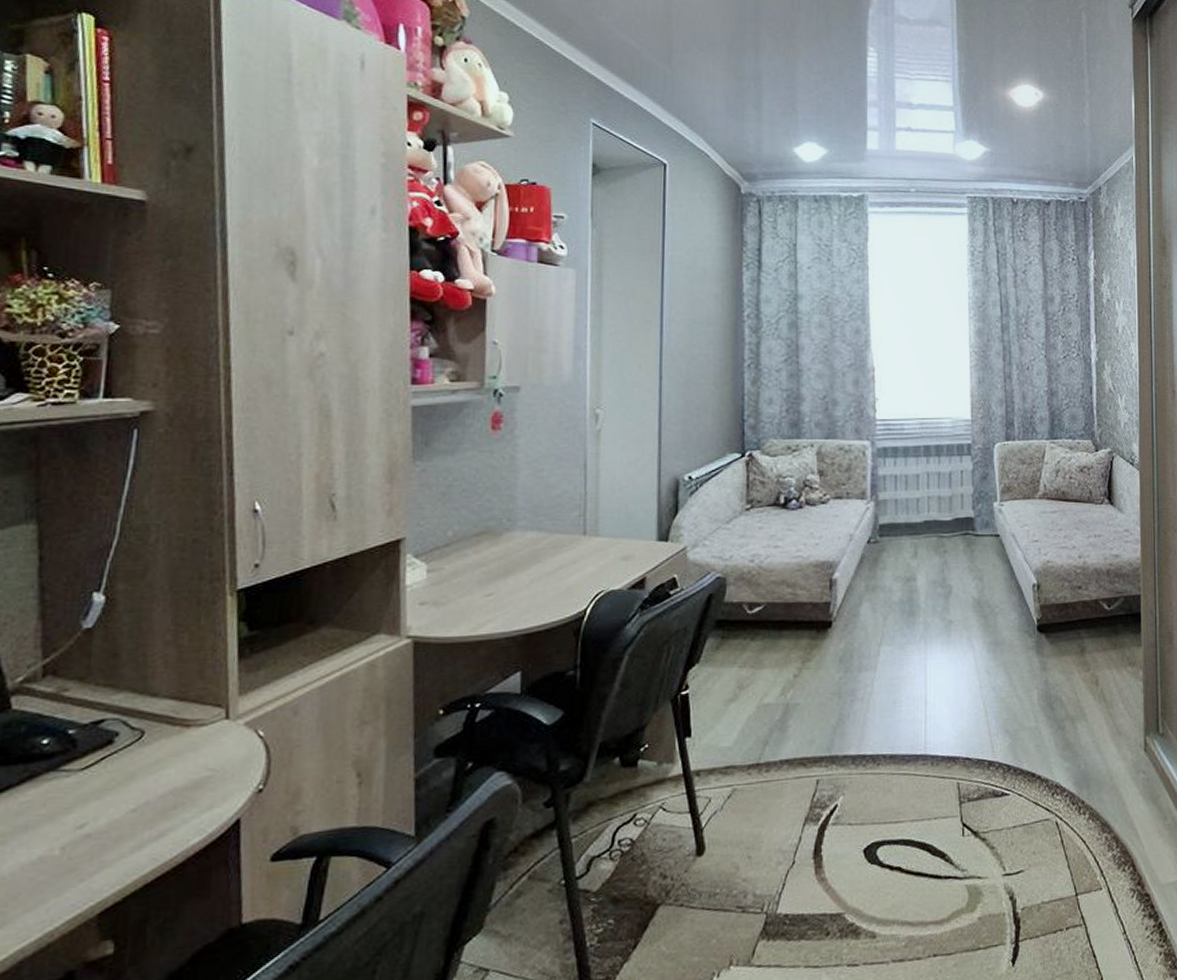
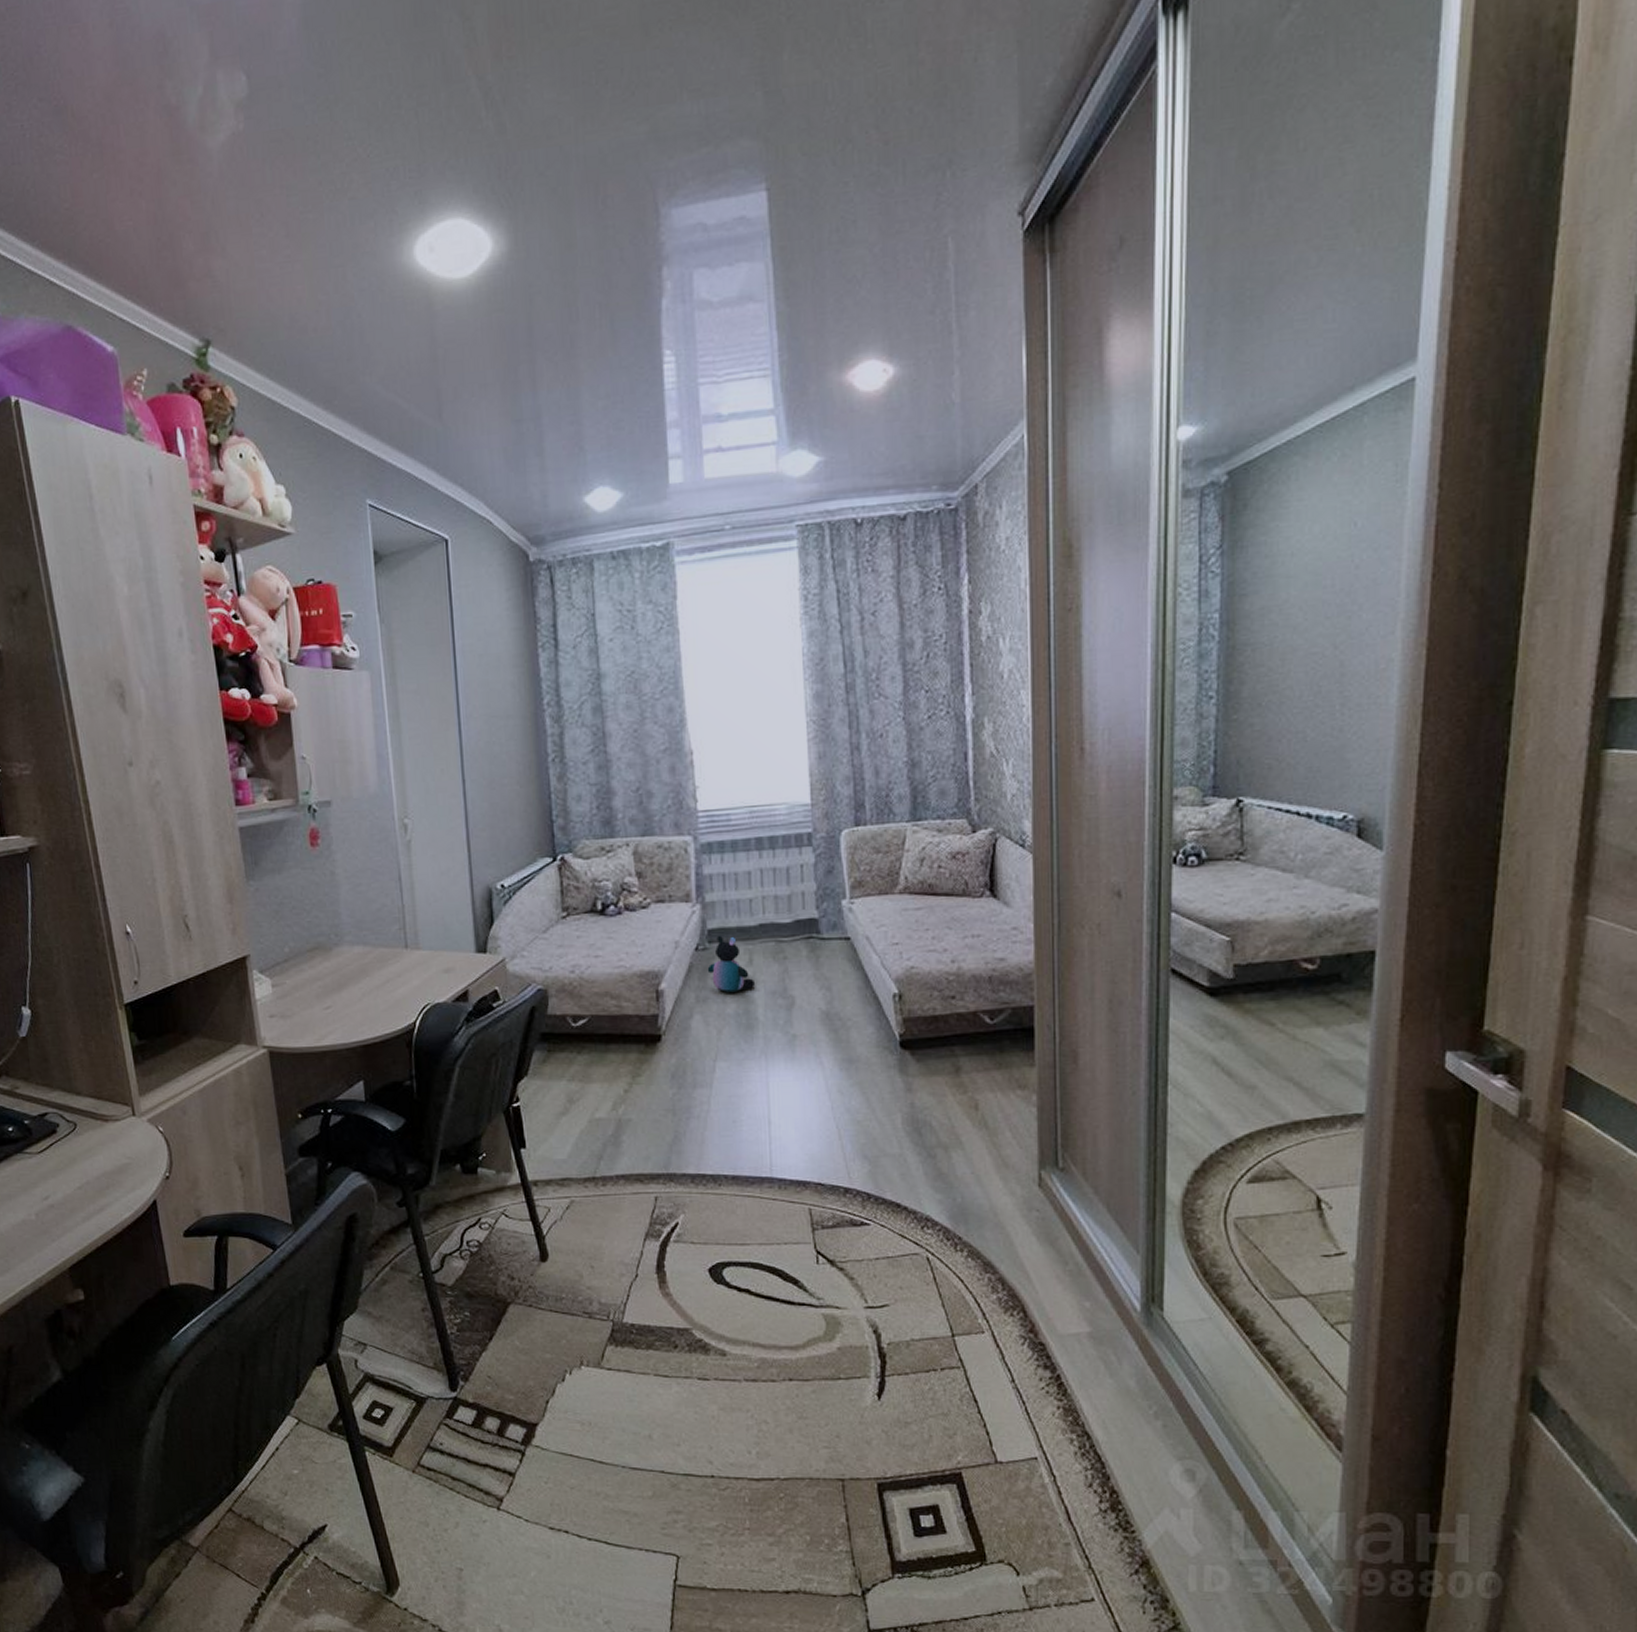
stuffed toy: none [877,530,919,583] -> present [707,935,756,994]

